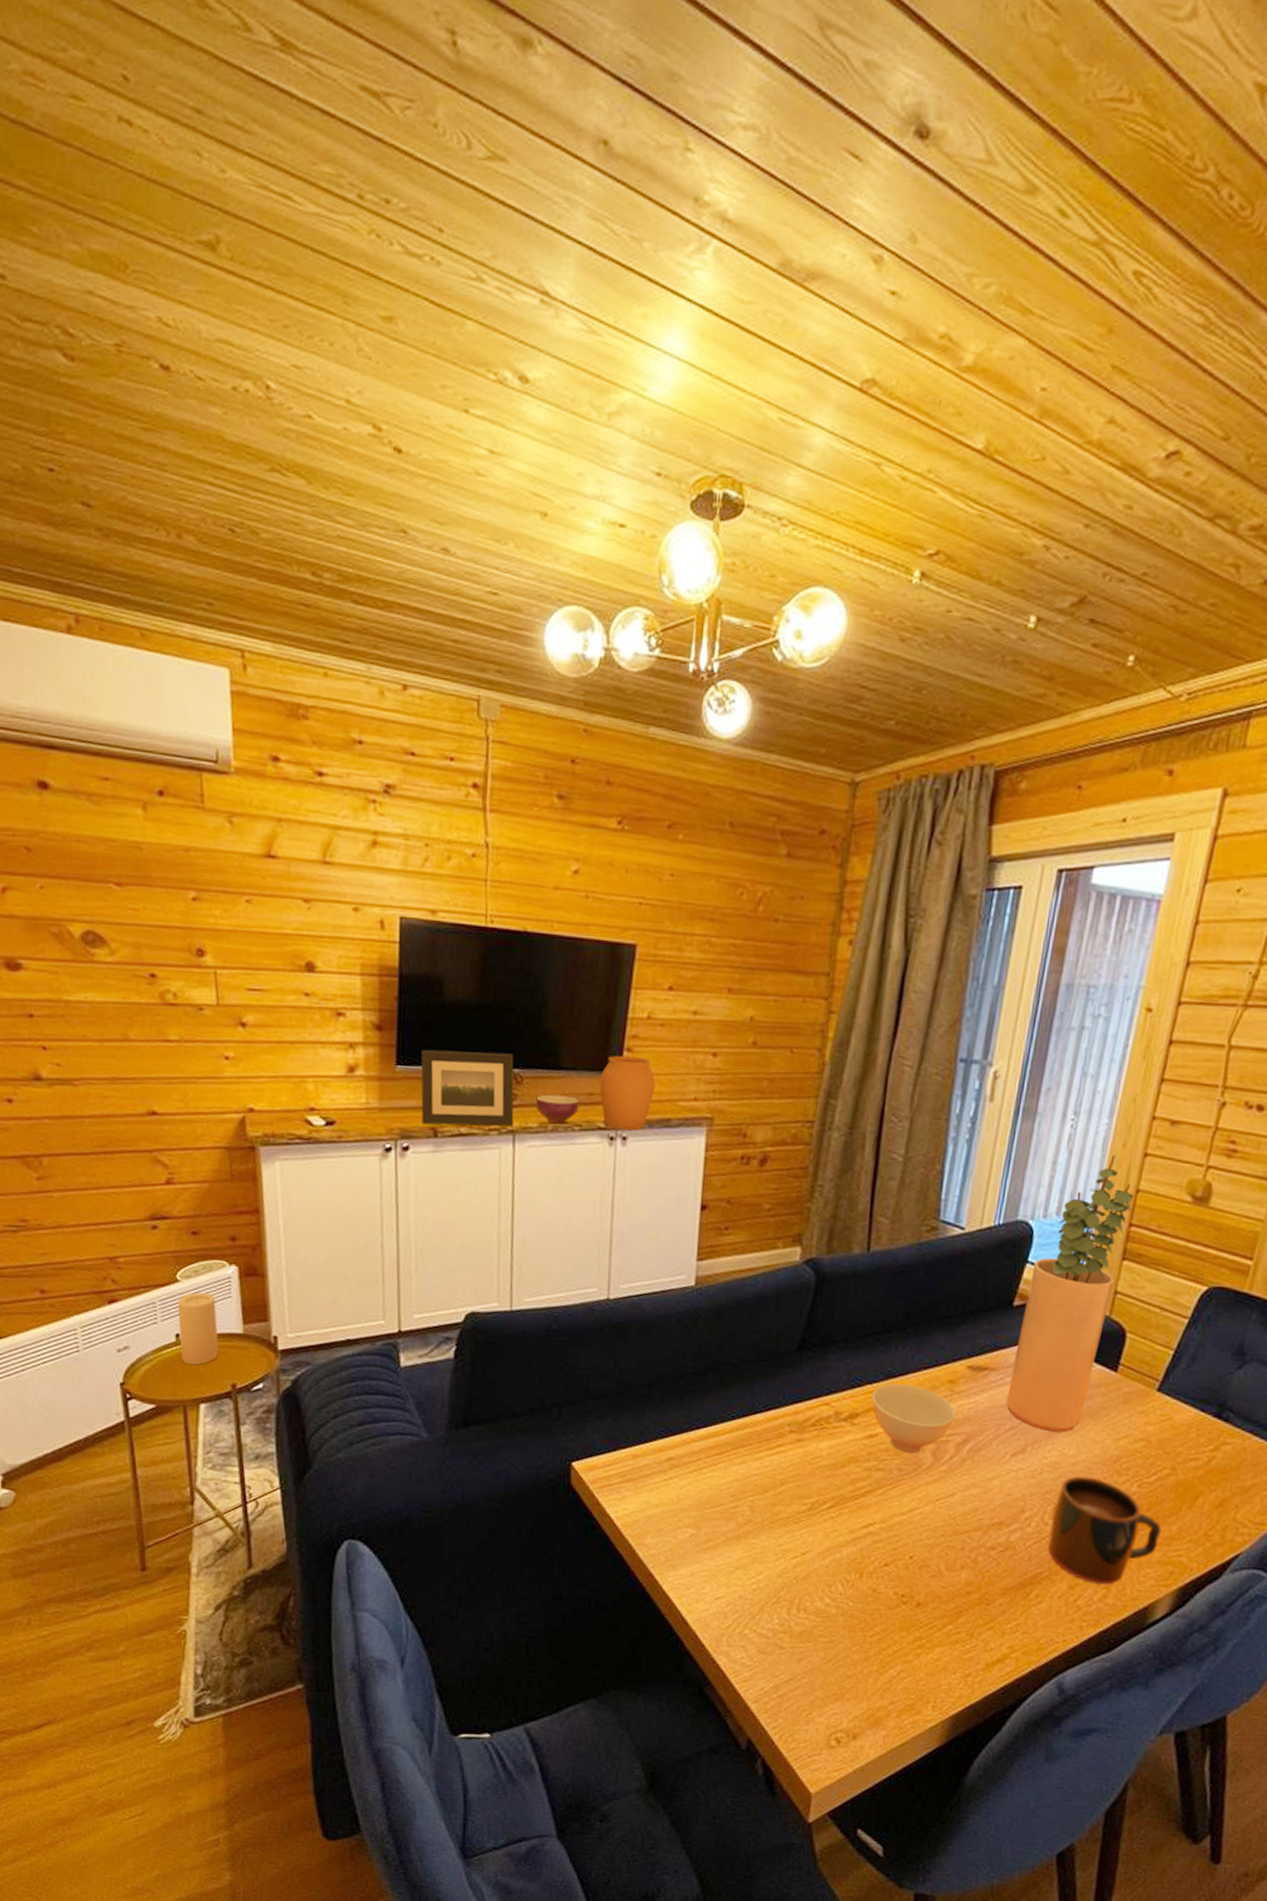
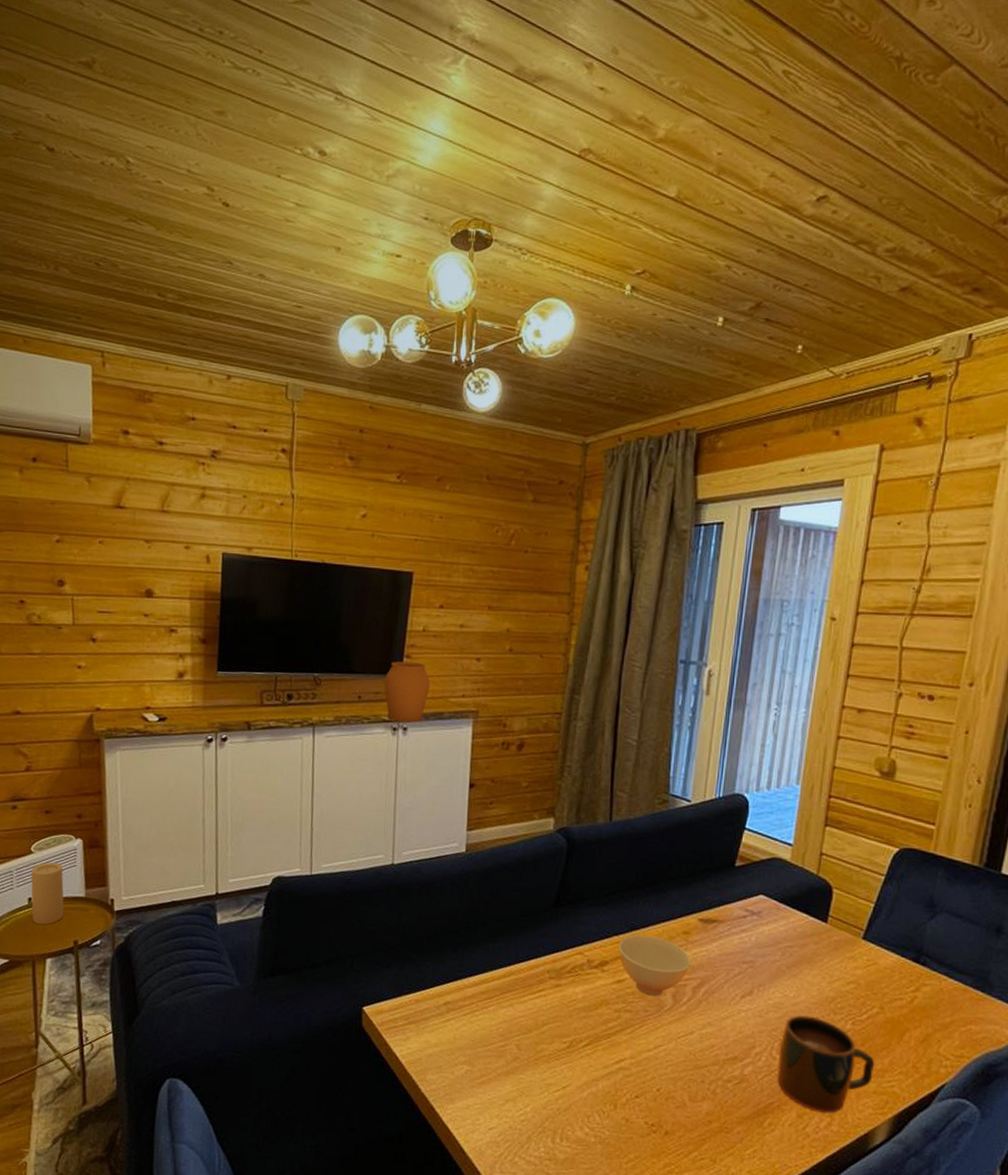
picture frame: present [421,1049,514,1127] -> none [237,658,314,720]
bowl: present [535,1094,580,1125] -> none [332,693,368,718]
vase: present [1006,1154,1135,1432] -> none [734,737,832,976]

